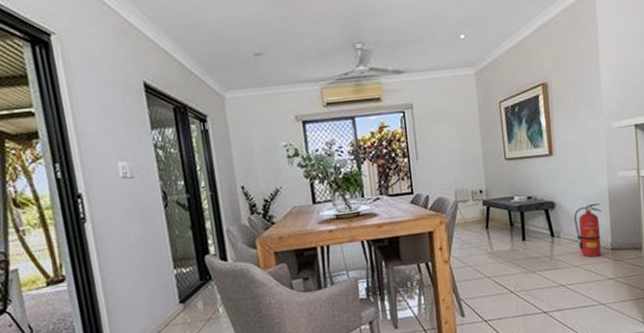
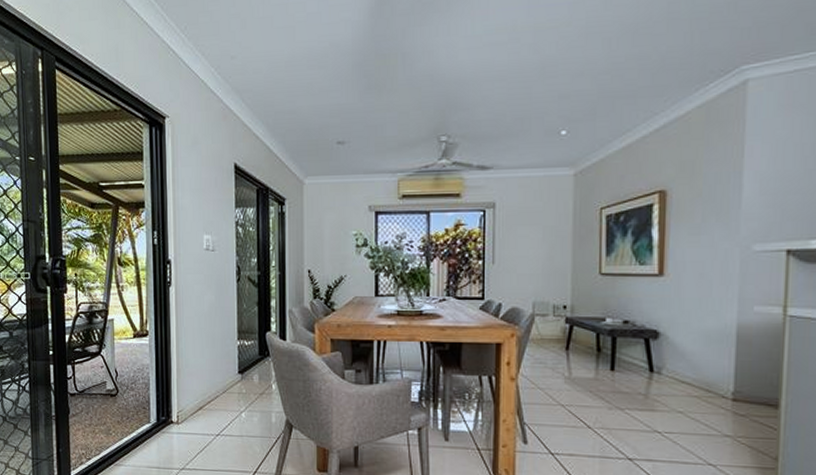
fire extinguisher: present [574,203,602,257] -> none [684,340,724,405]

